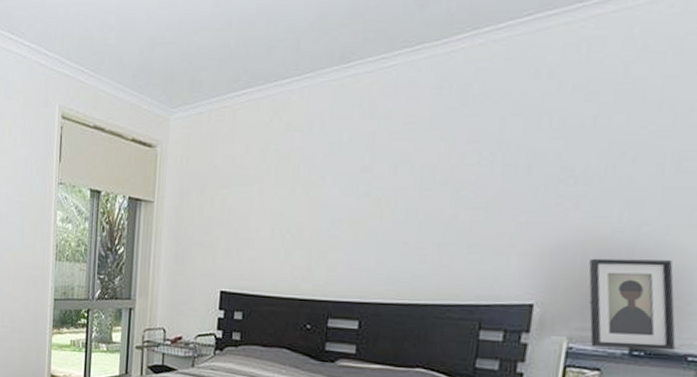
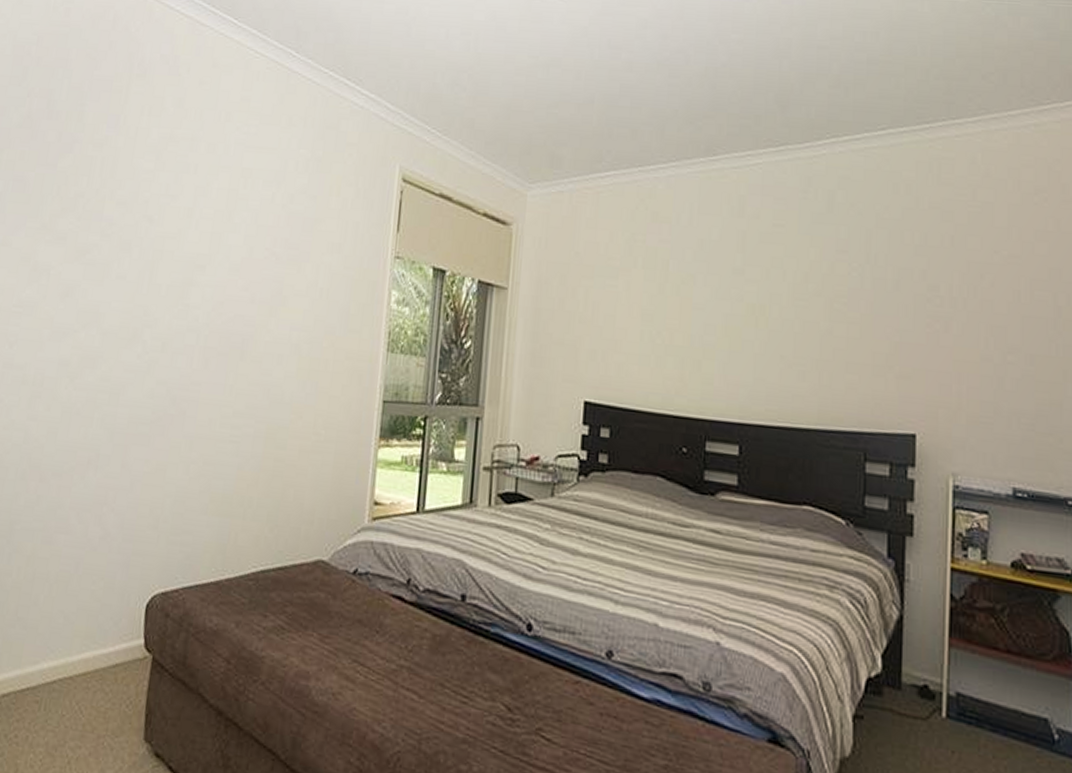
picture frame: present [588,258,676,351] -> none [964,386,1055,493]

